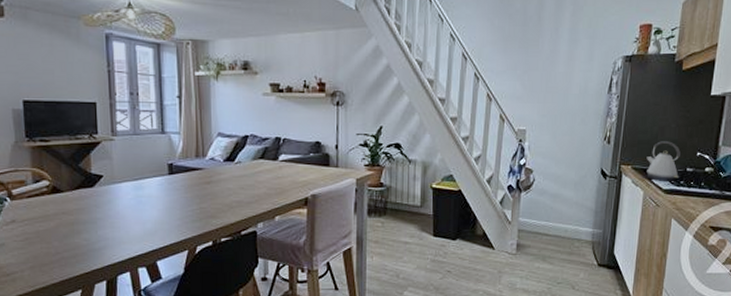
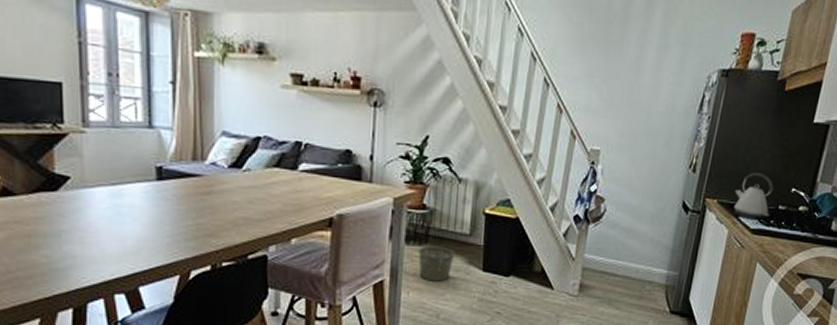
basket: none [379,217,410,247] -> present [418,245,455,282]

